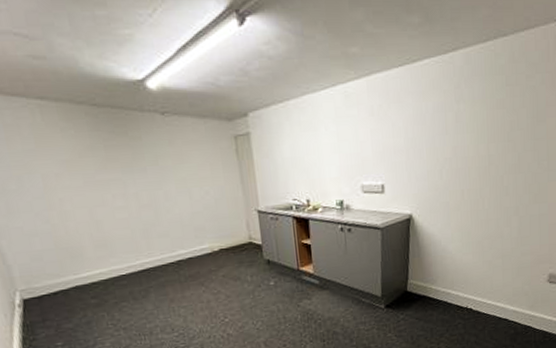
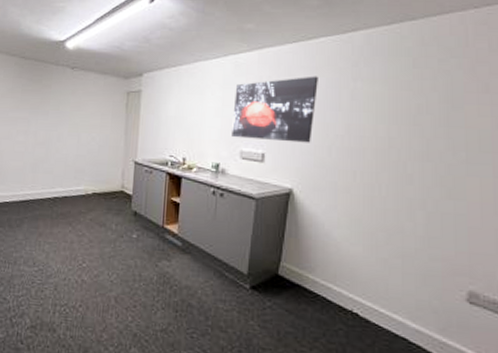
wall art: none [348,101,426,173] -> present [232,76,318,143]

